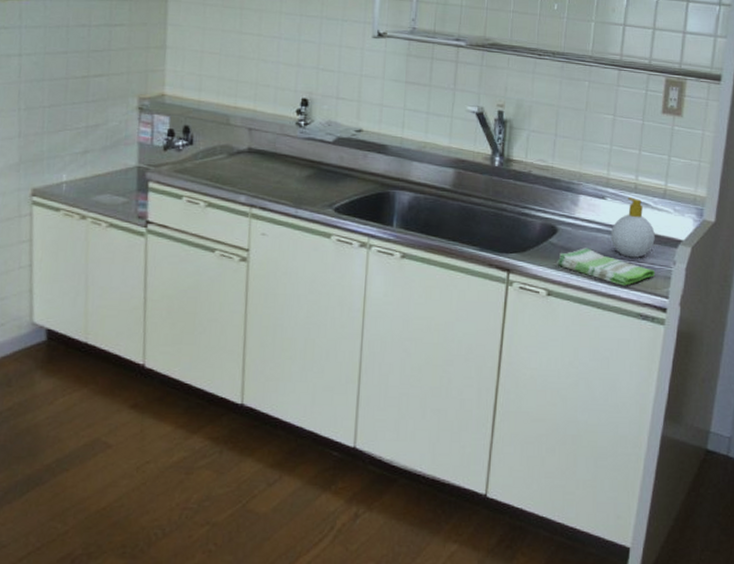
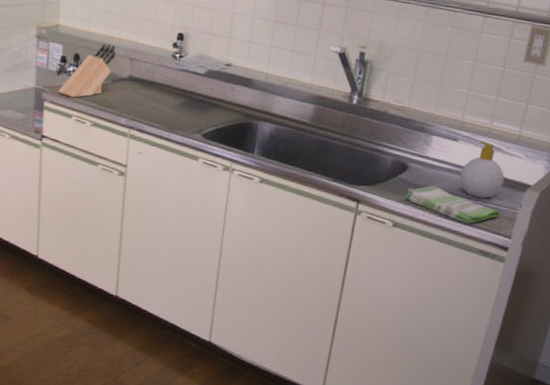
knife block: none [165,113,232,176] -> present [58,43,116,98]

